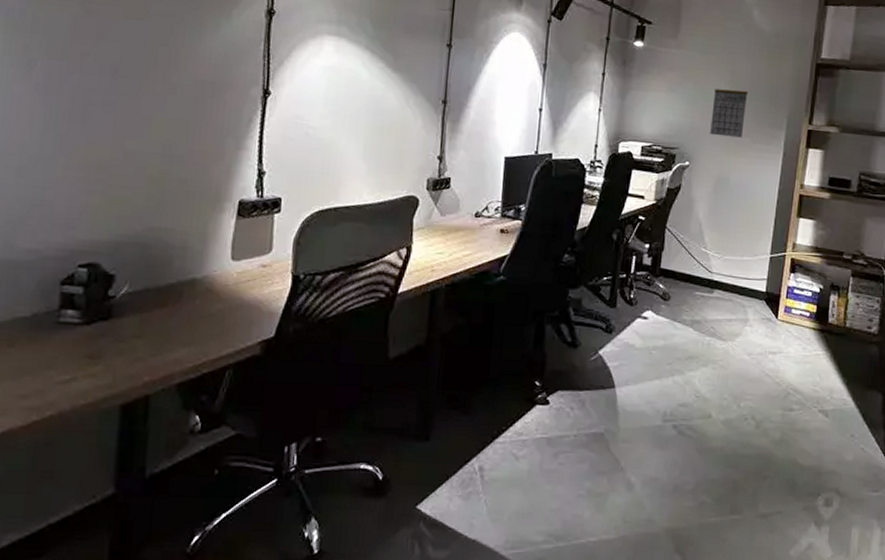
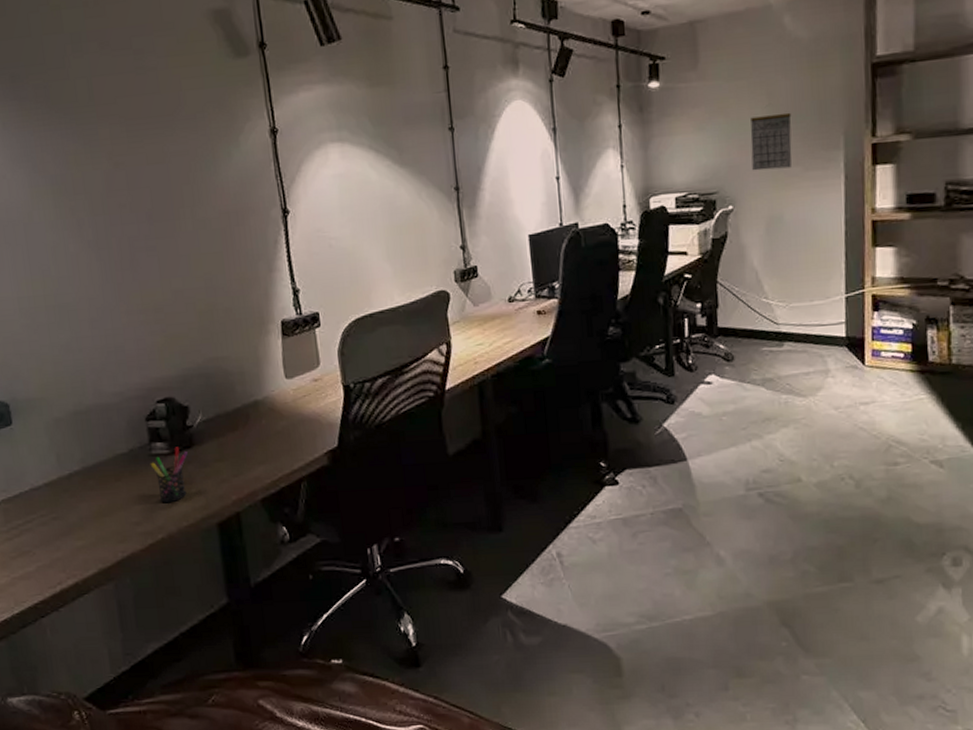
pen holder: none [54,317,102,378] -> present [150,447,188,504]

